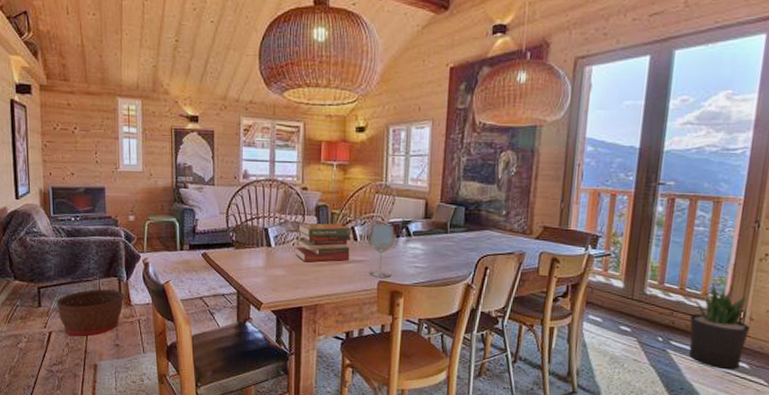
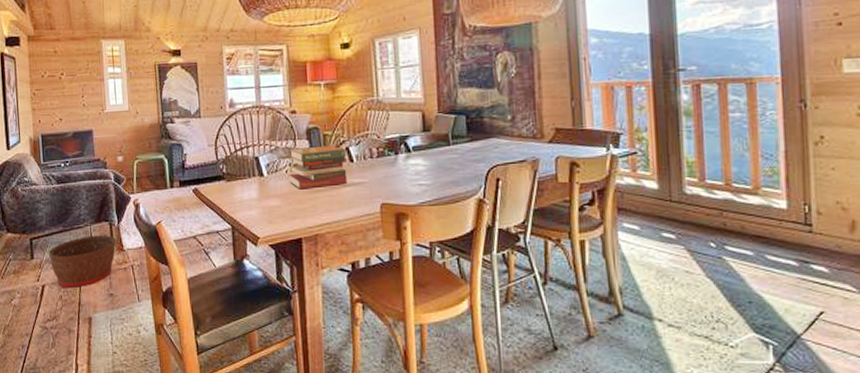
wine glass: present [368,223,396,278] -> none [364,141,395,199]
planter: present [688,284,750,370] -> none [743,176,820,276]

